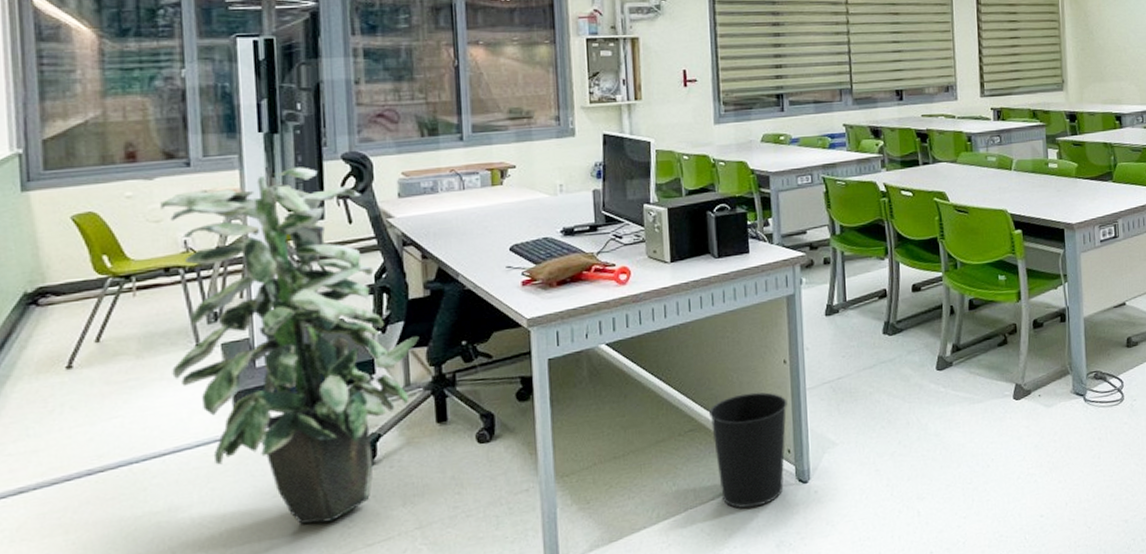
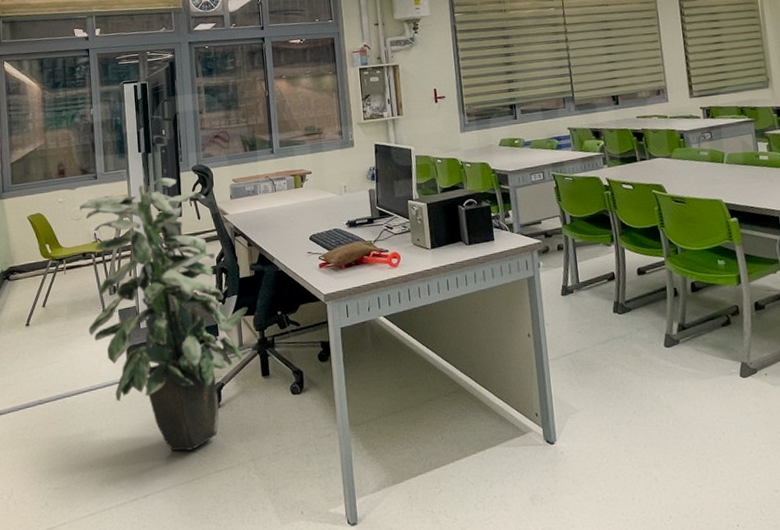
wastebasket: present [709,392,787,509] -> none [468,361,534,463]

